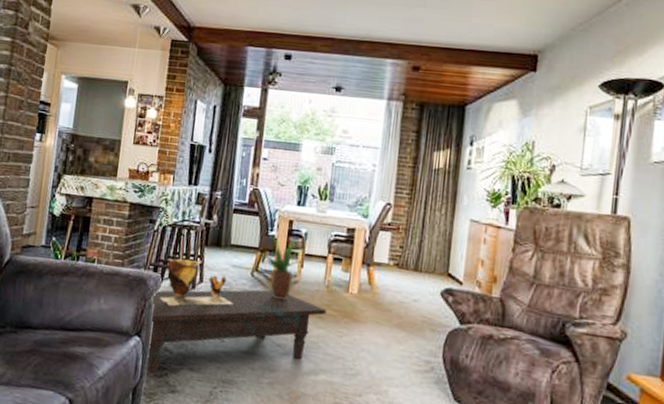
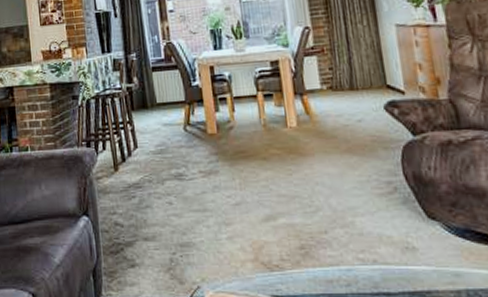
coffee table: present [147,289,327,374] -> none [93,141,270,251]
clay pot: present [159,258,233,307] -> none [98,128,173,179]
potted plant: present [259,235,307,300] -> none [188,83,237,150]

